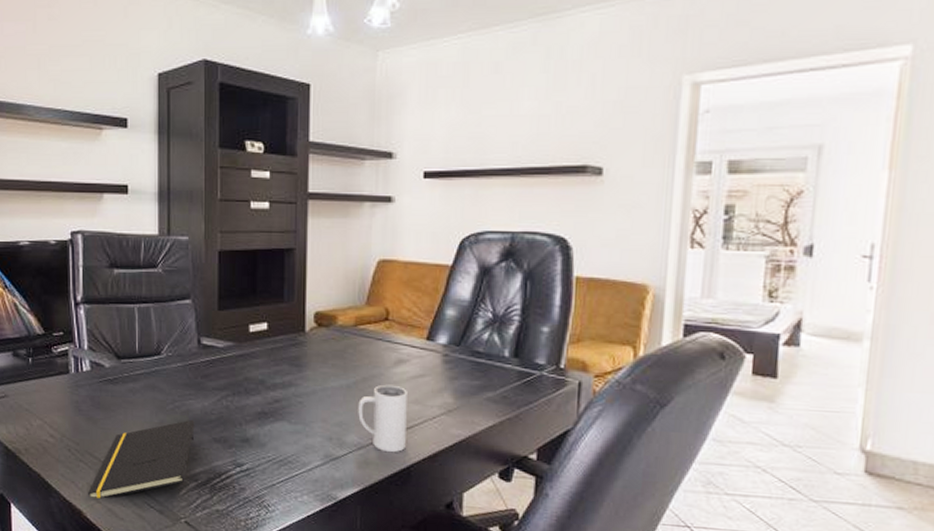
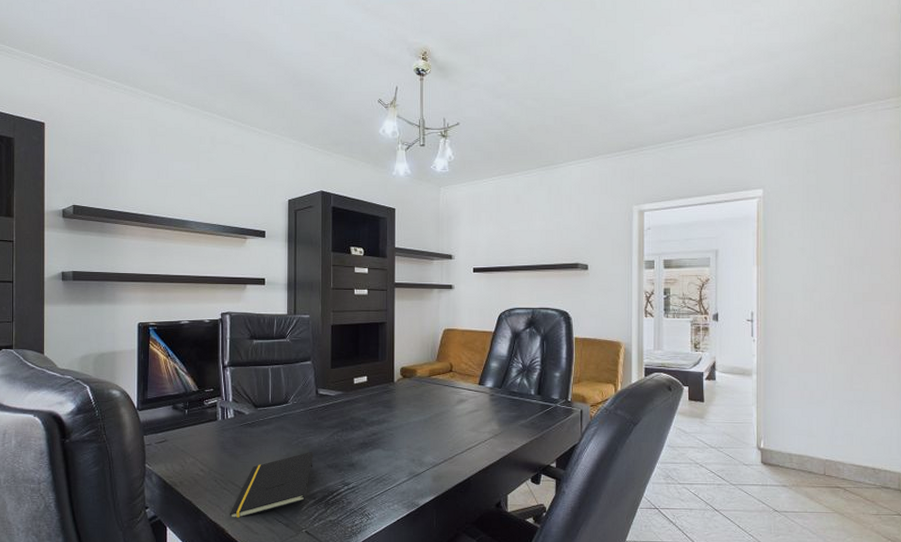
mug: present [358,384,407,453] -> none [433,418,467,468]

